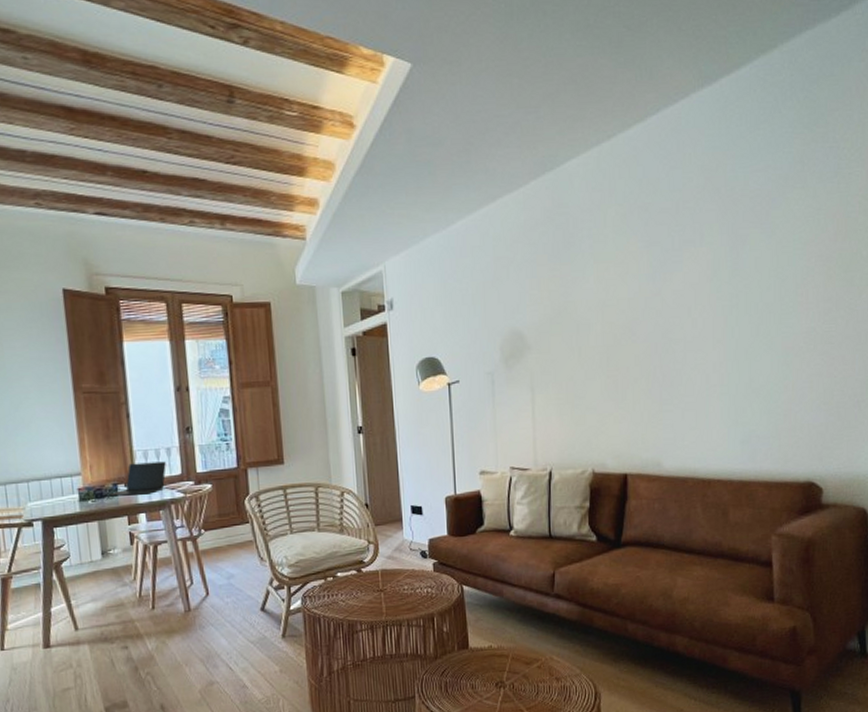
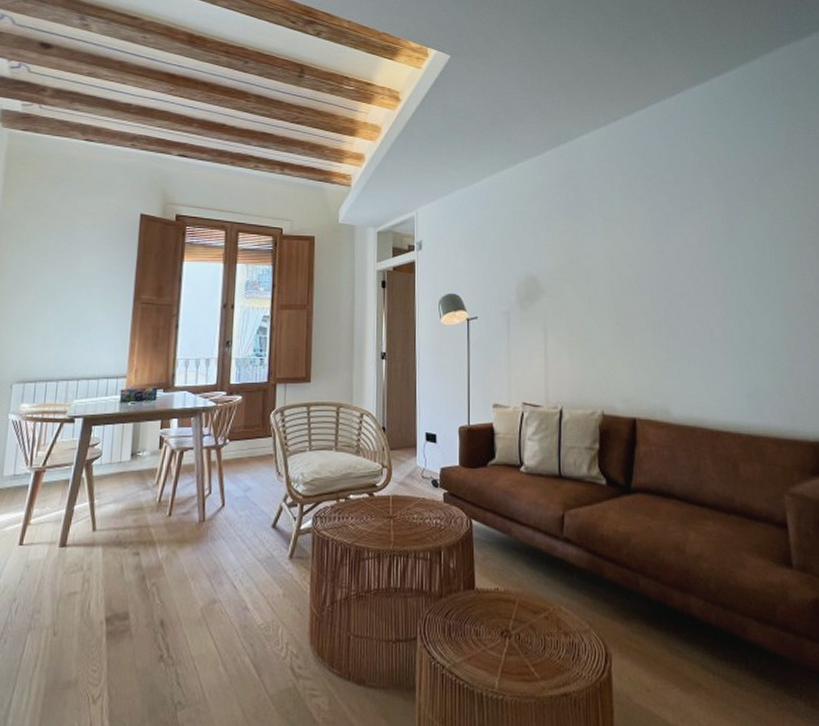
laptop: present [110,461,166,497] -> none [149,370,204,401]

